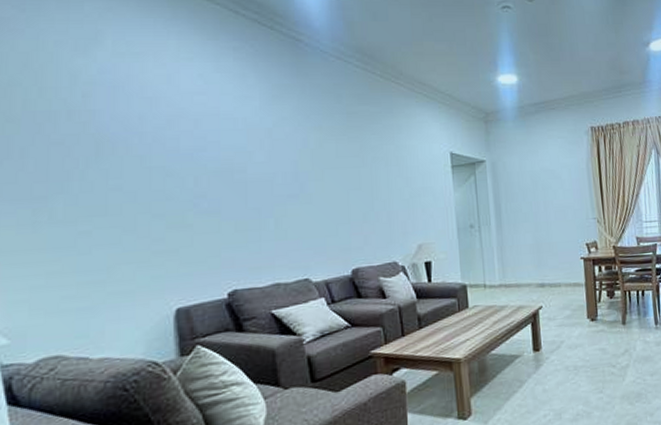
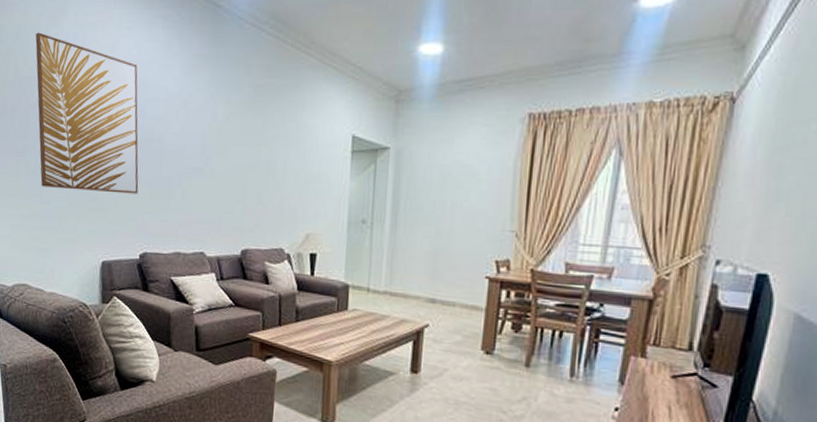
wall art: none [55,62,219,236] -> present [35,32,139,194]

